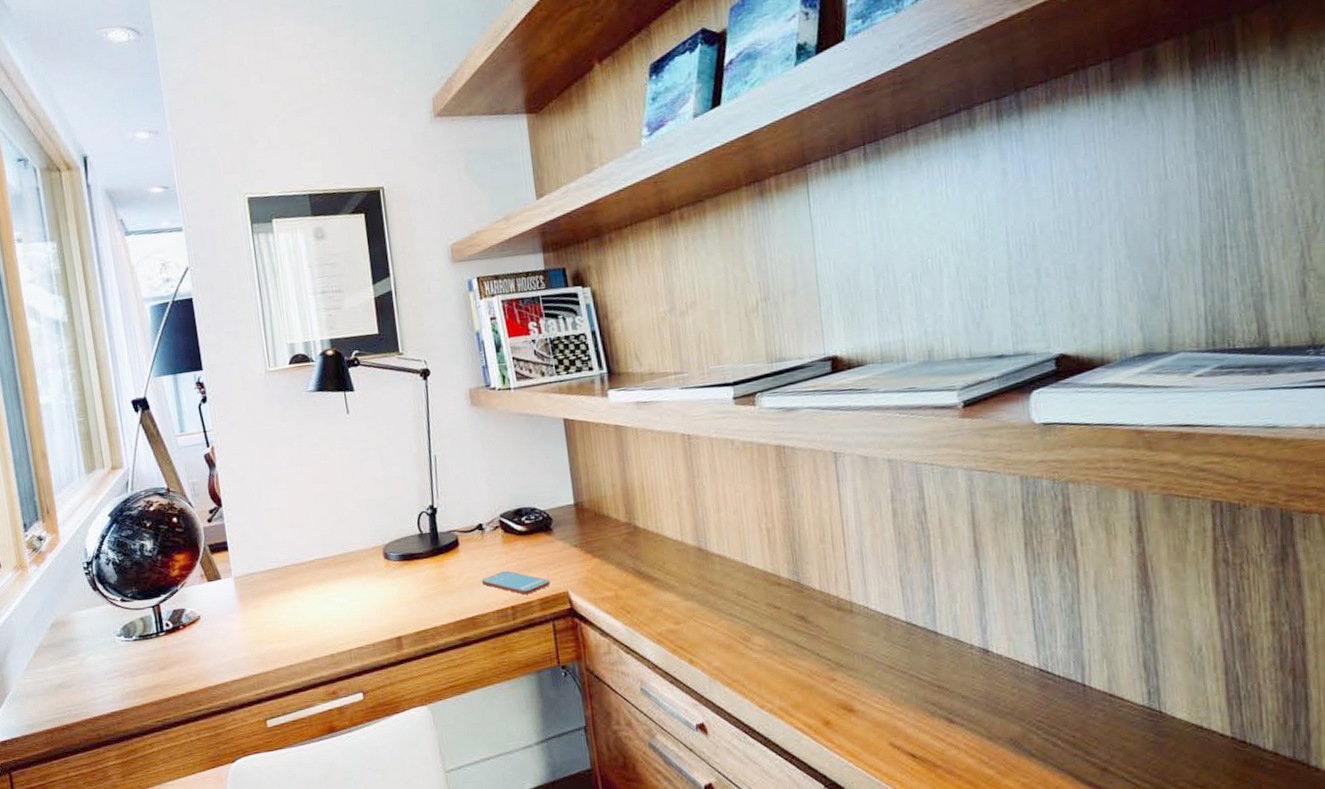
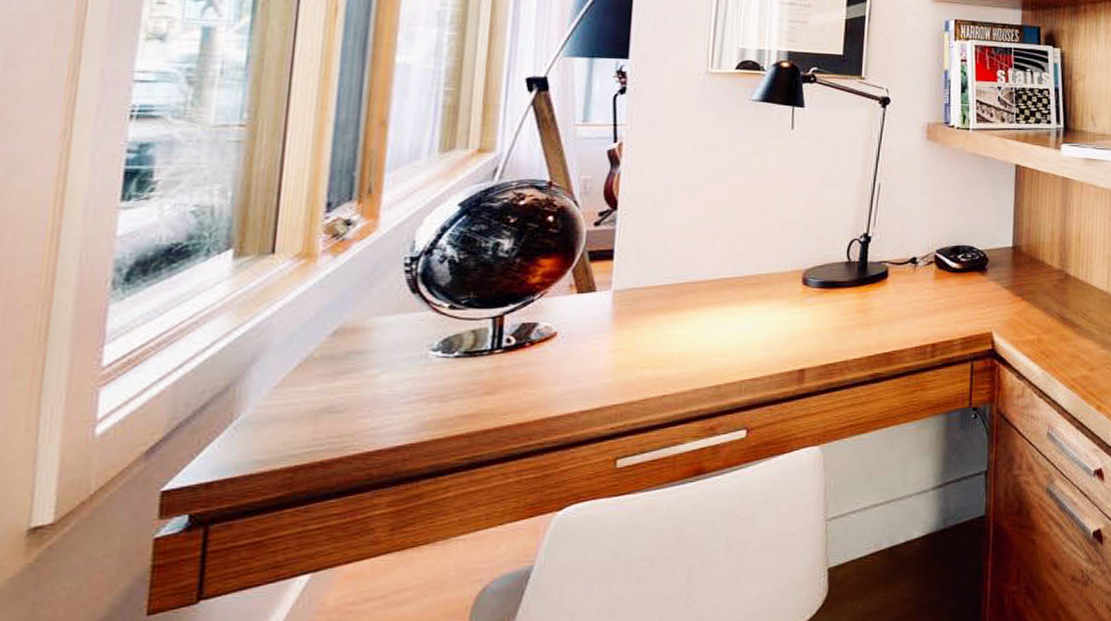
smartphone: present [481,570,550,595] -> none [905,307,976,333]

